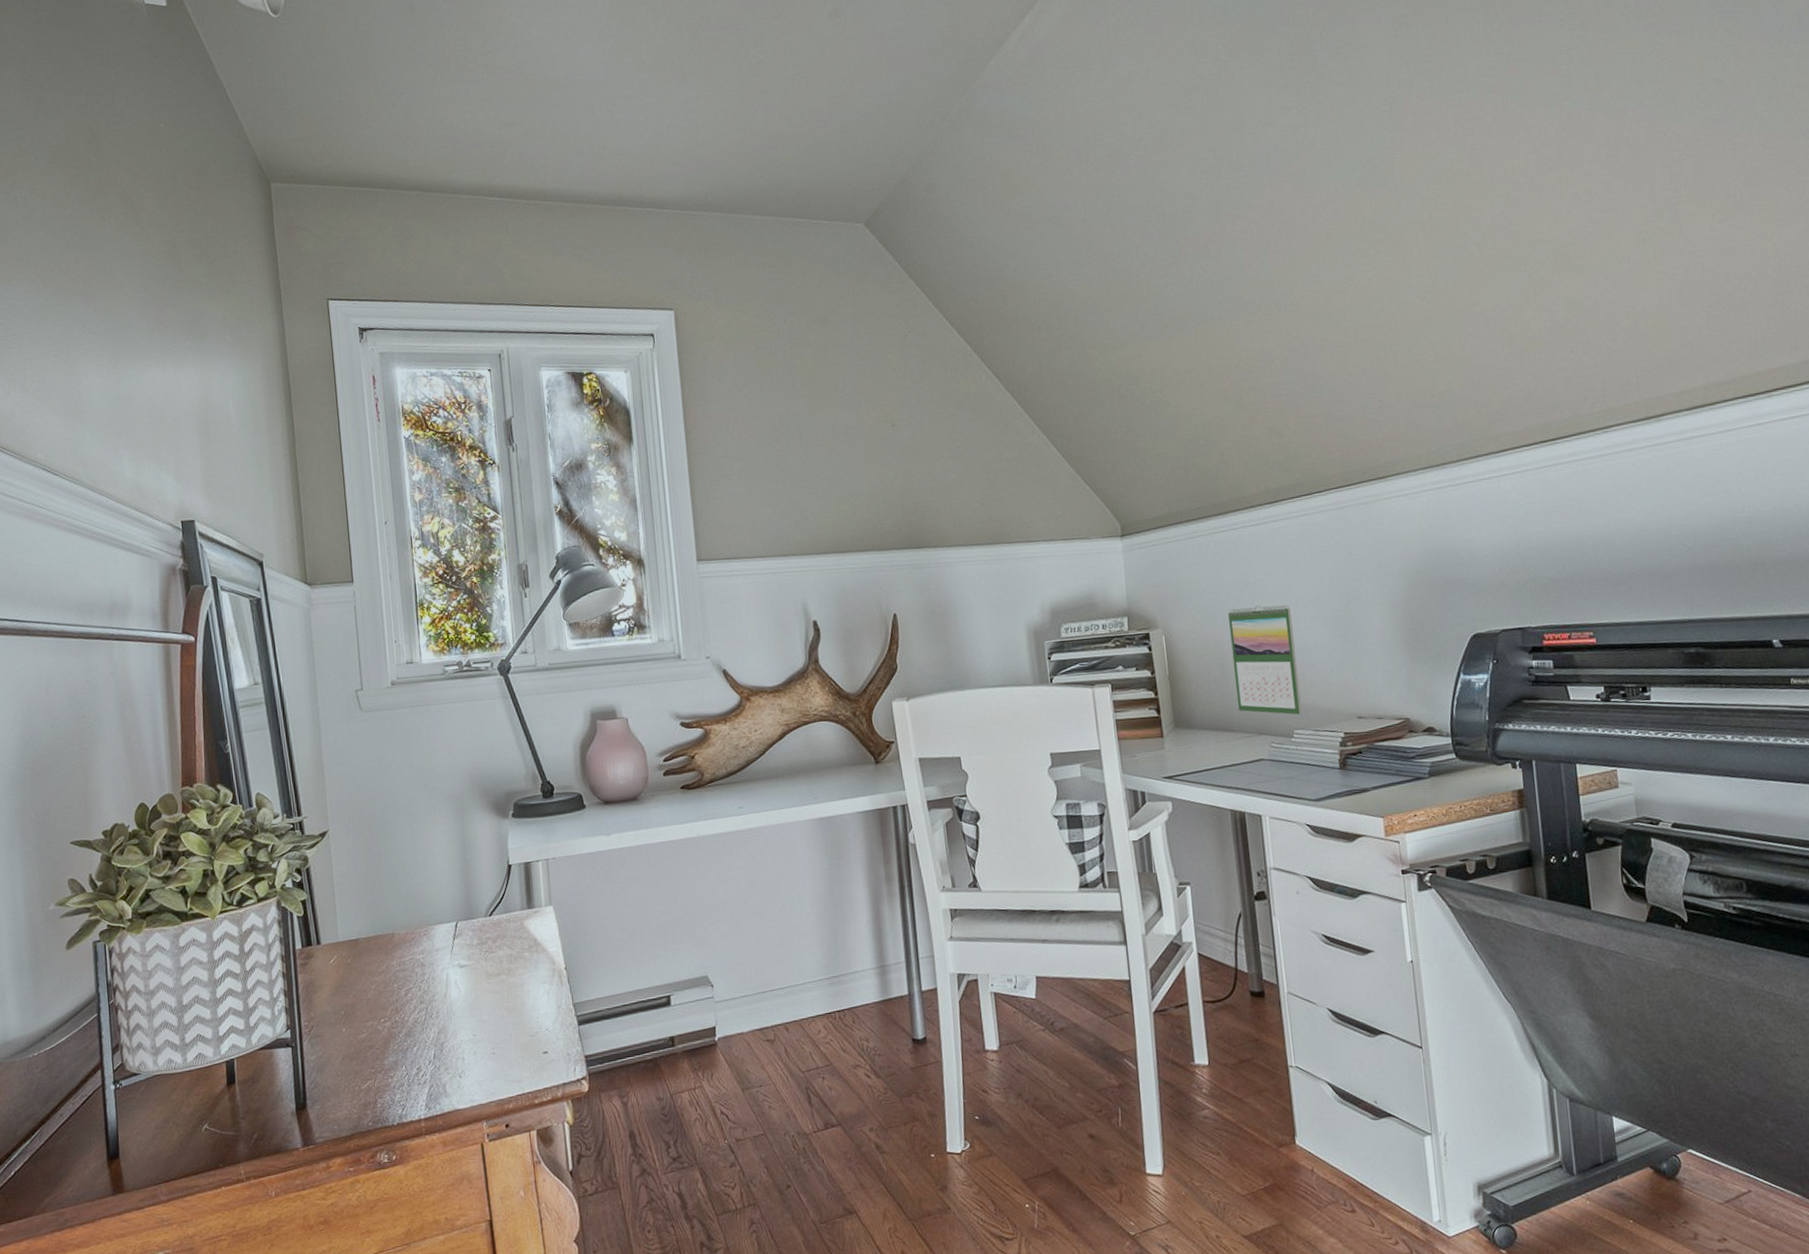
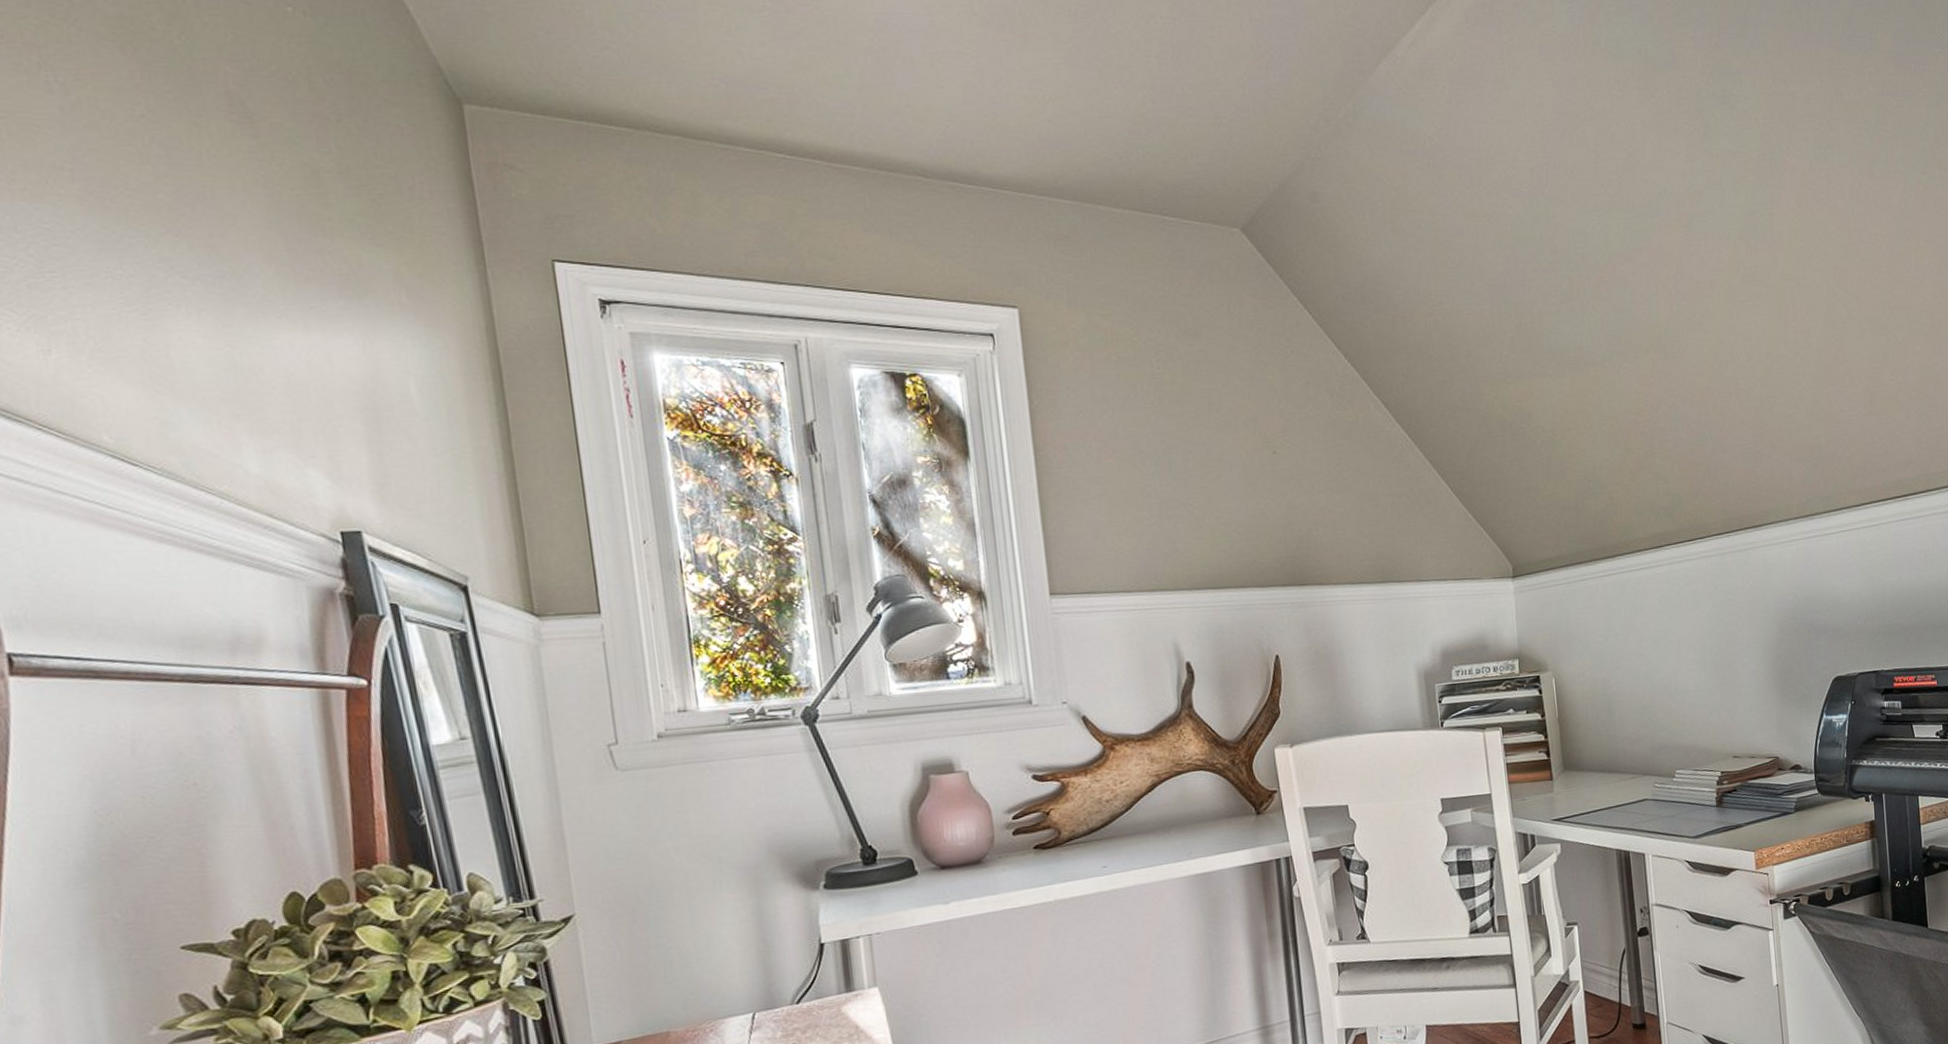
calendar: present [1228,605,1302,715] -> none [1615,648,1683,756]

